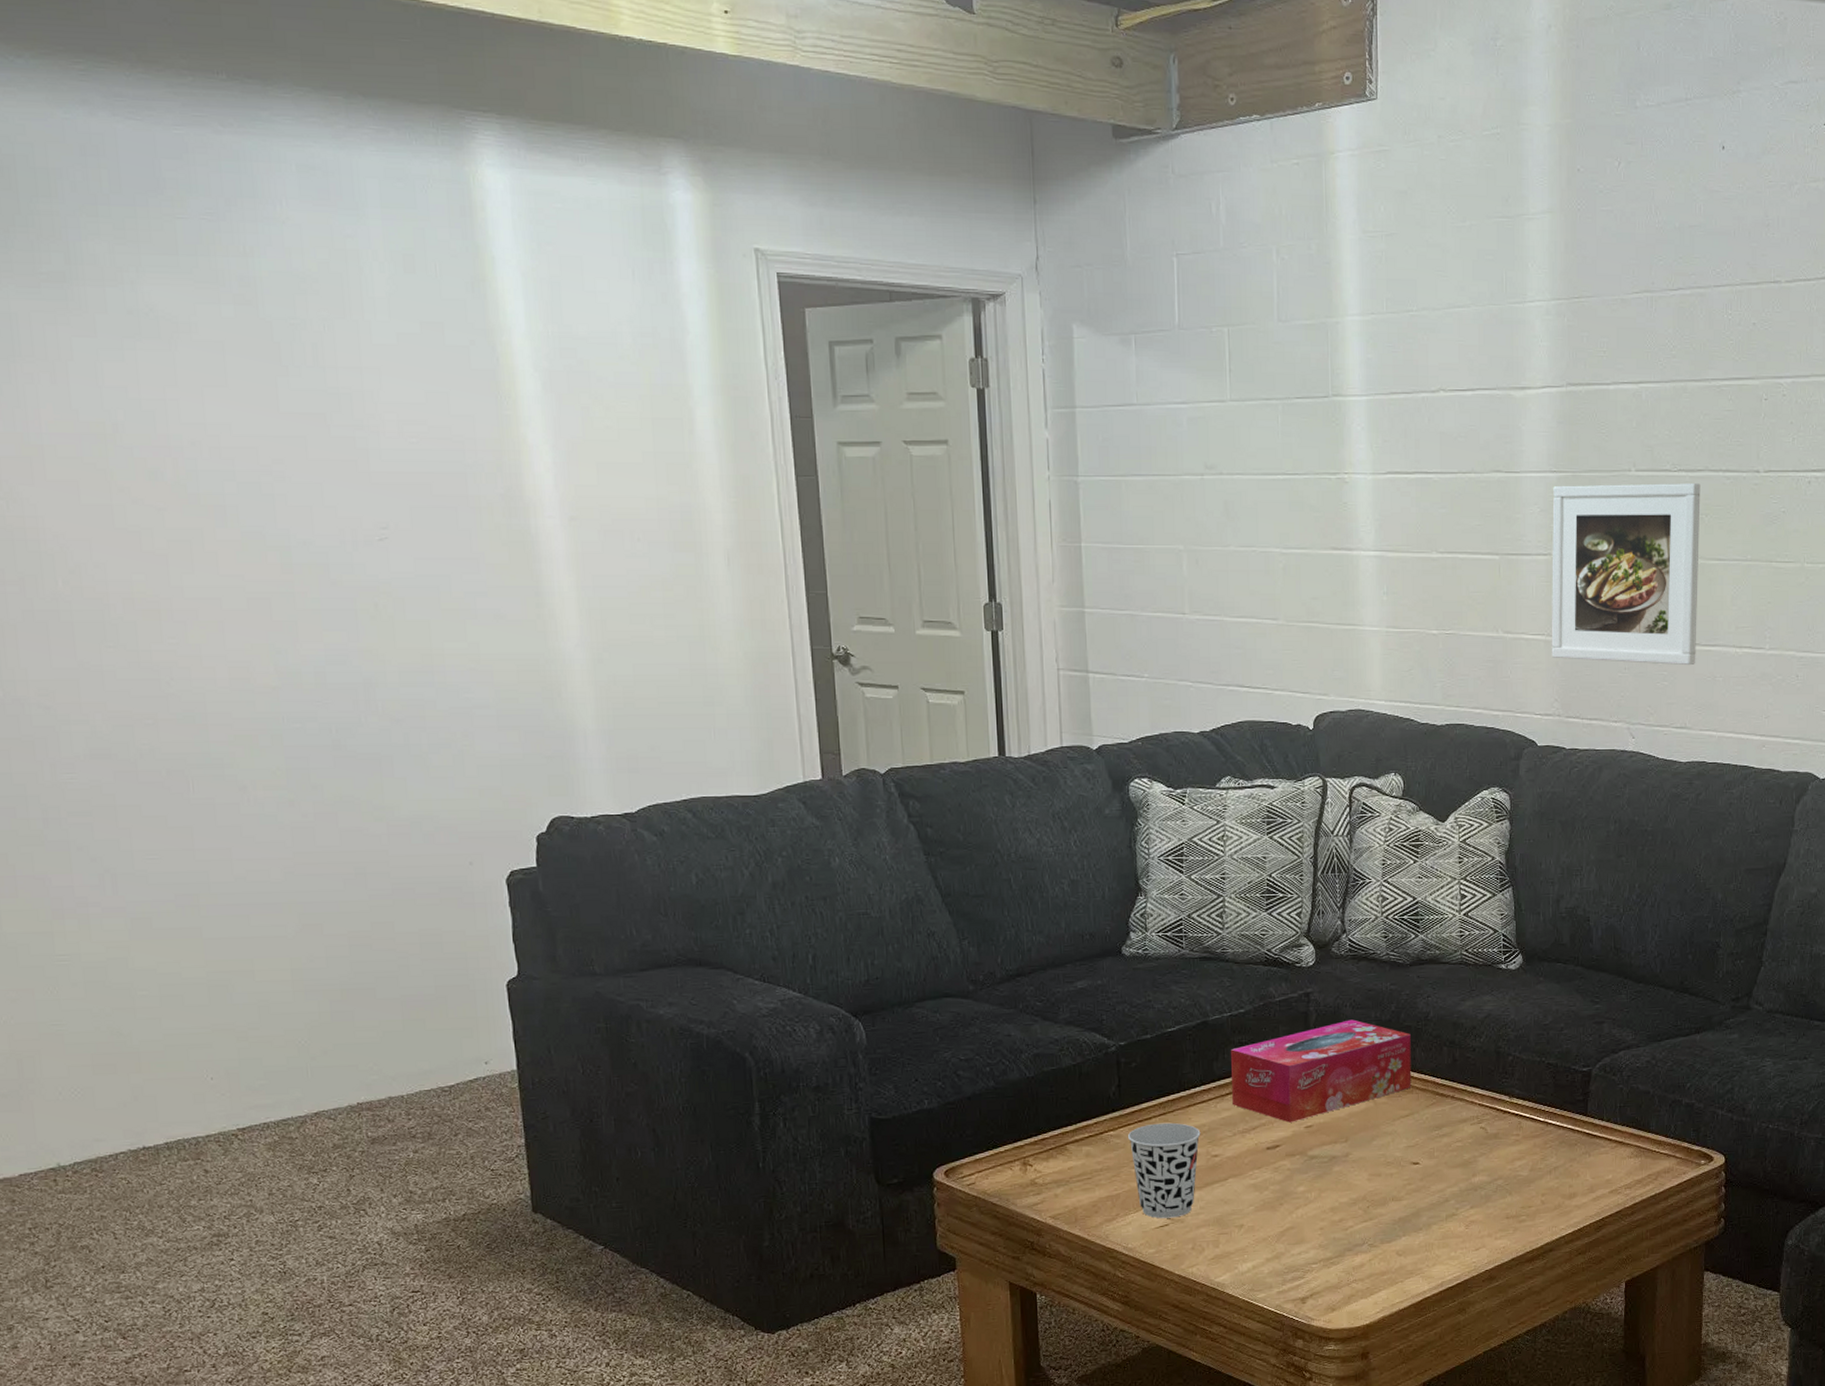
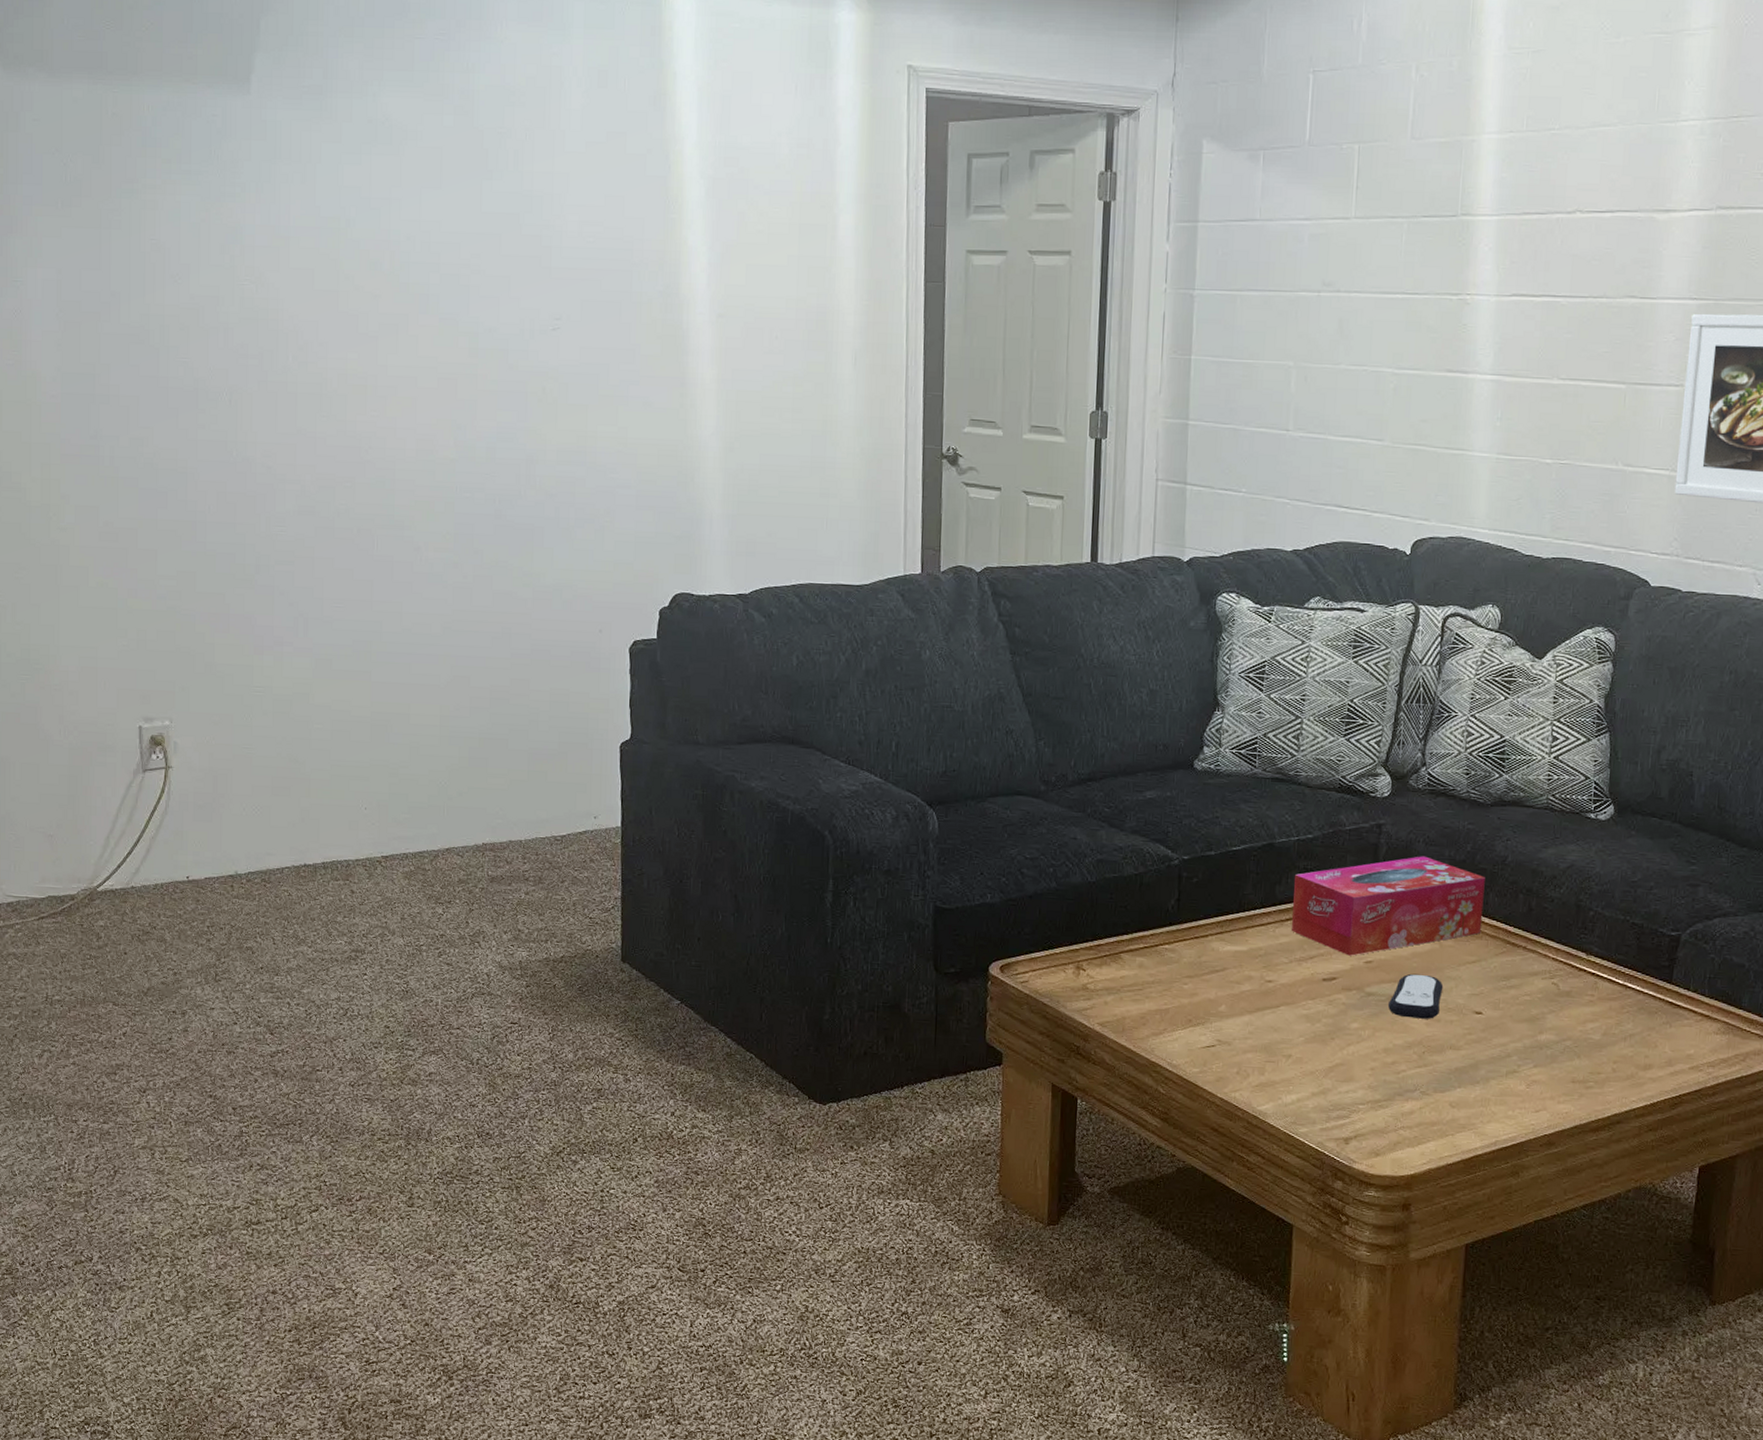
cup: present [1127,1122,1201,1219] -> none [1182,941,1257,1040]
remote control: none [1331,1132,1381,1176] -> present [1388,973,1444,1019]

